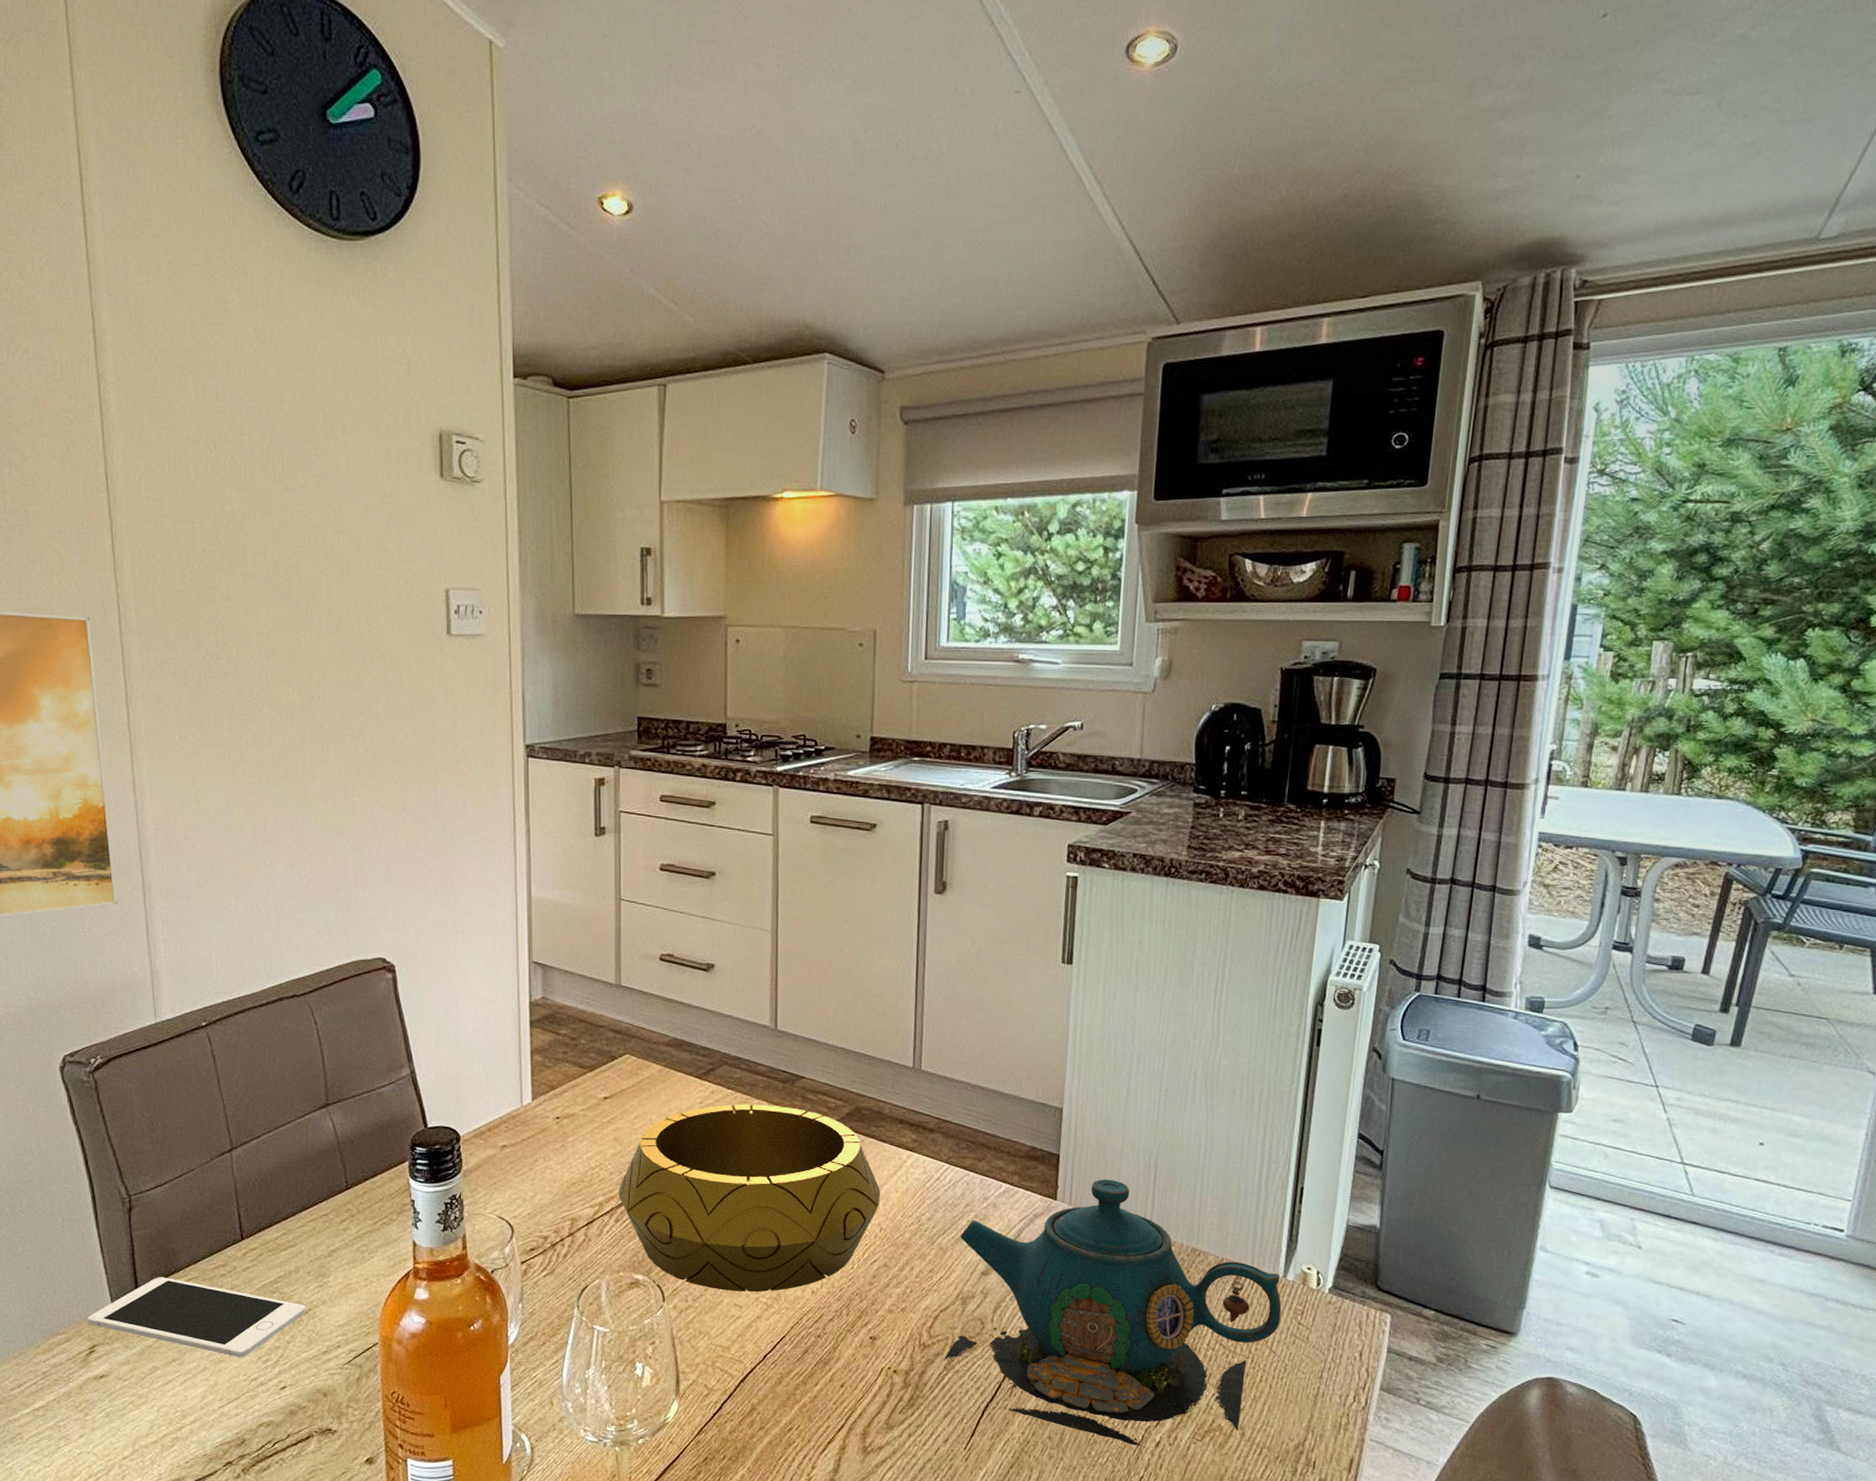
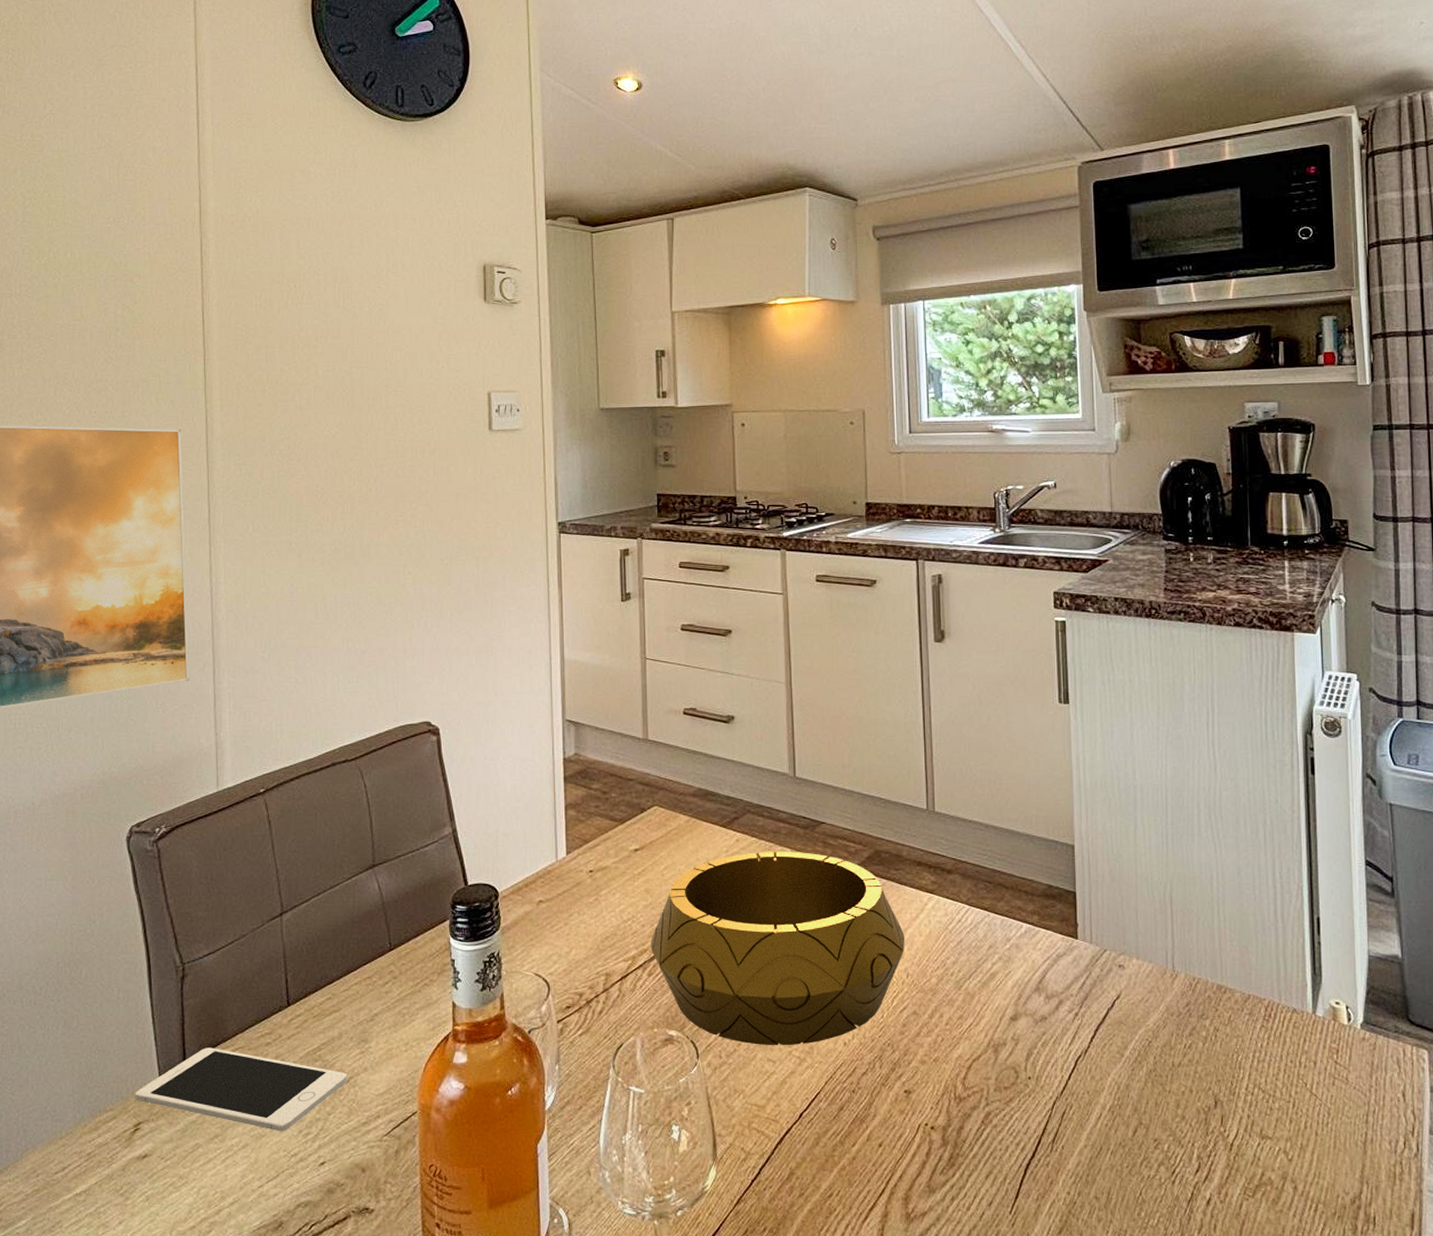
teapot: present [944,1179,1282,1448] -> none [981,916,1316,1206]

